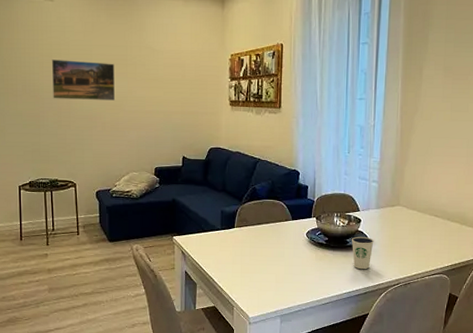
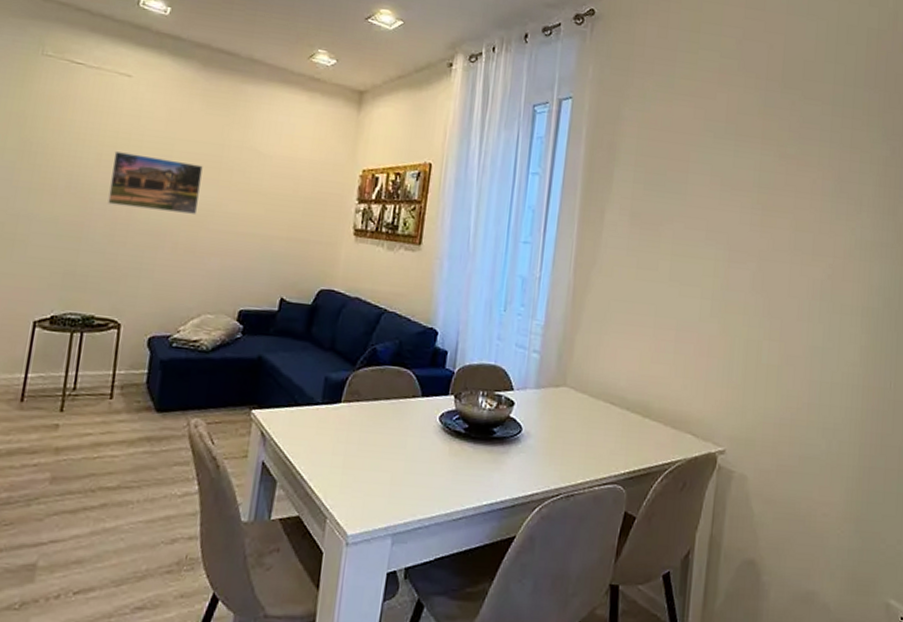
dixie cup: present [351,236,374,270] -> none [499,425,530,473]

